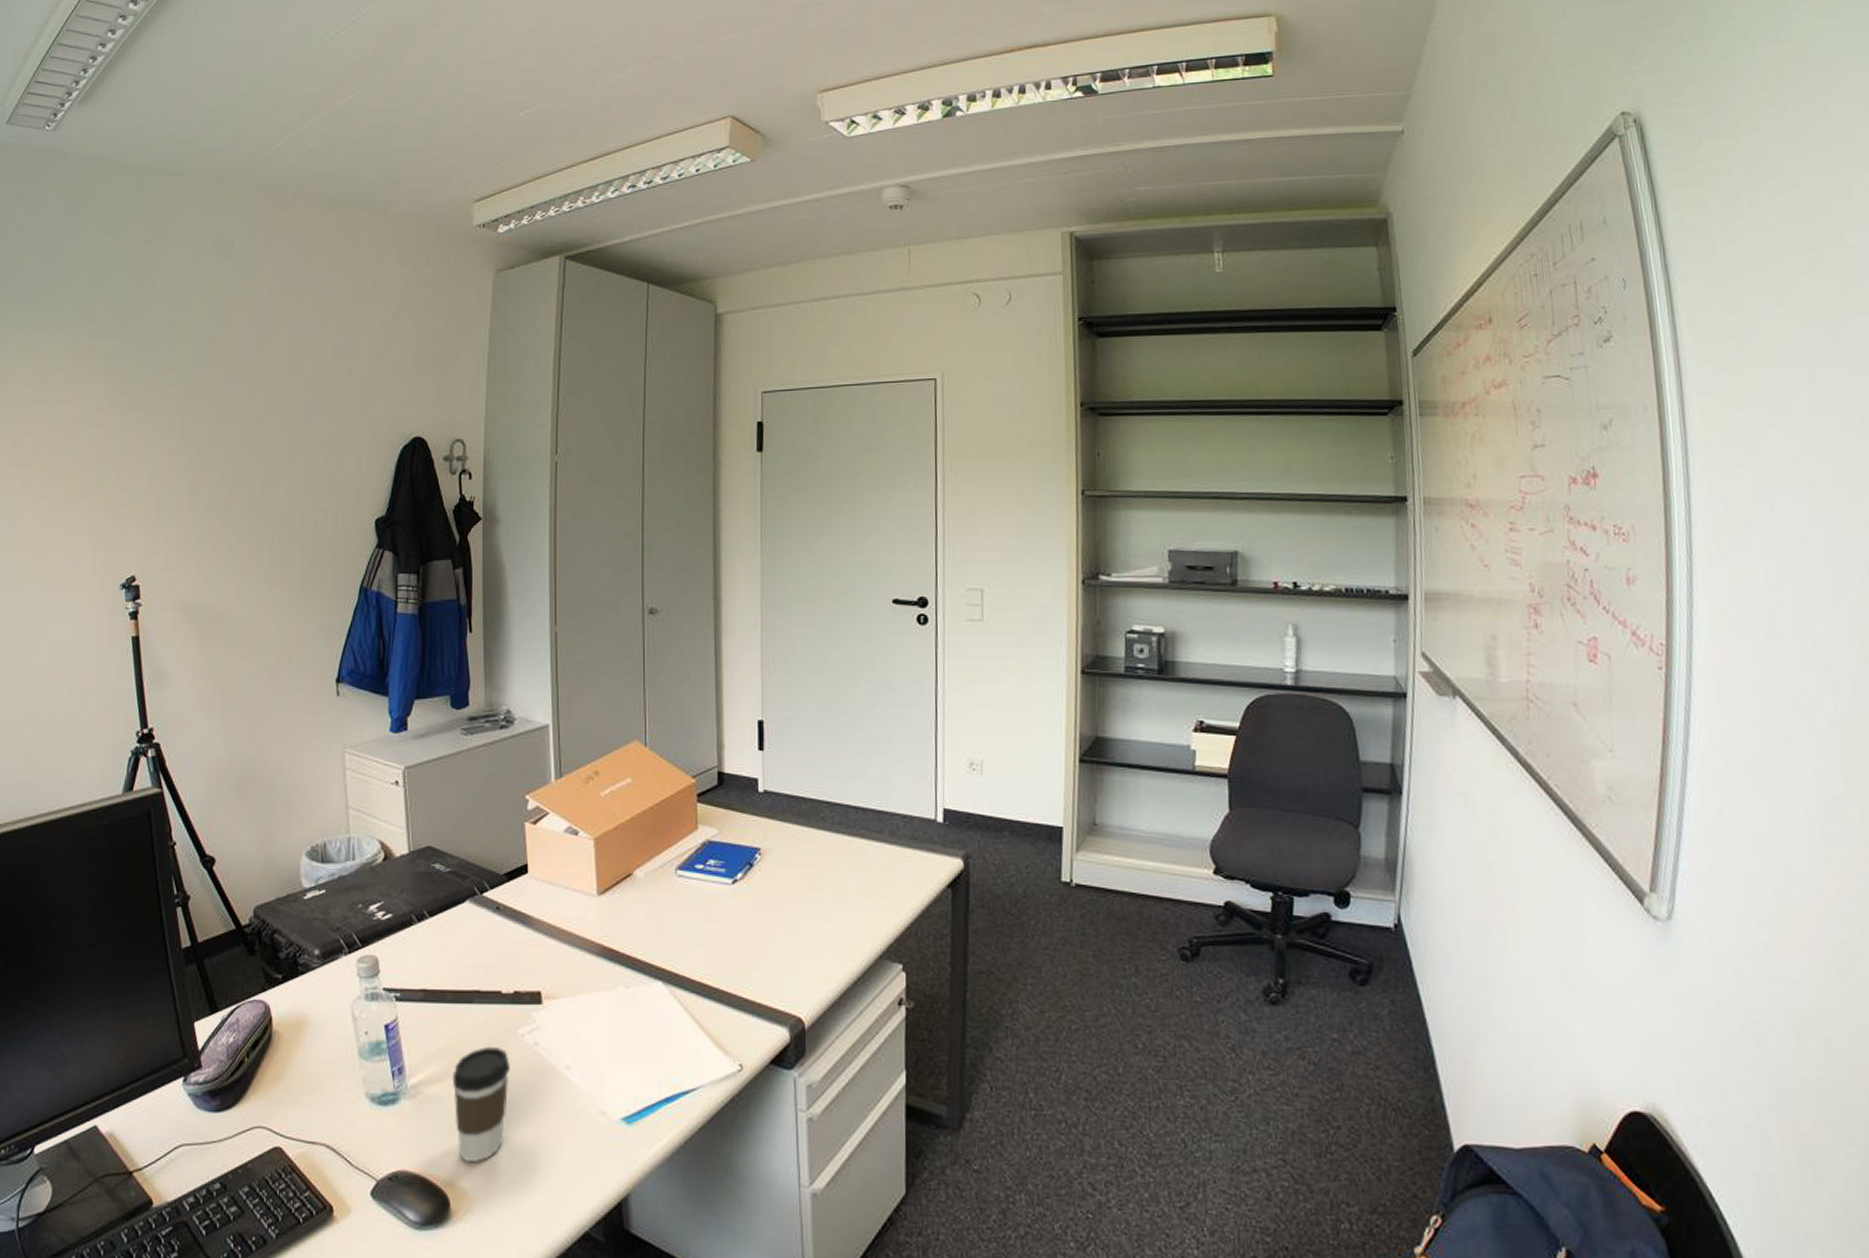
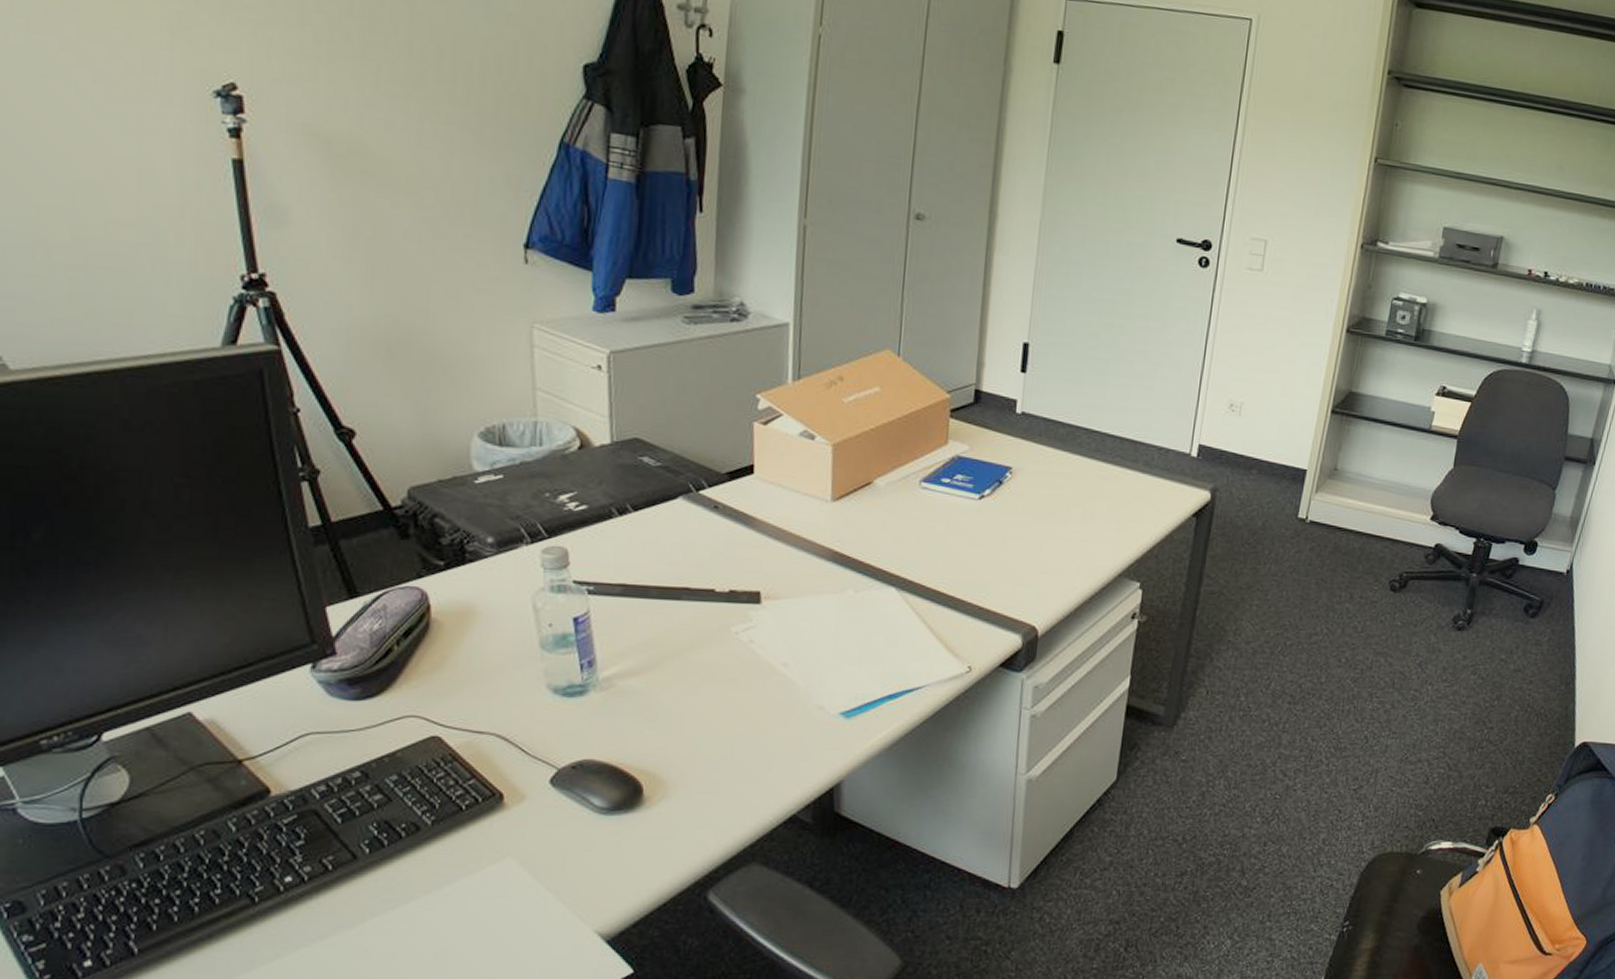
coffee cup: present [452,1046,510,1162] -> none [652,642,721,751]

